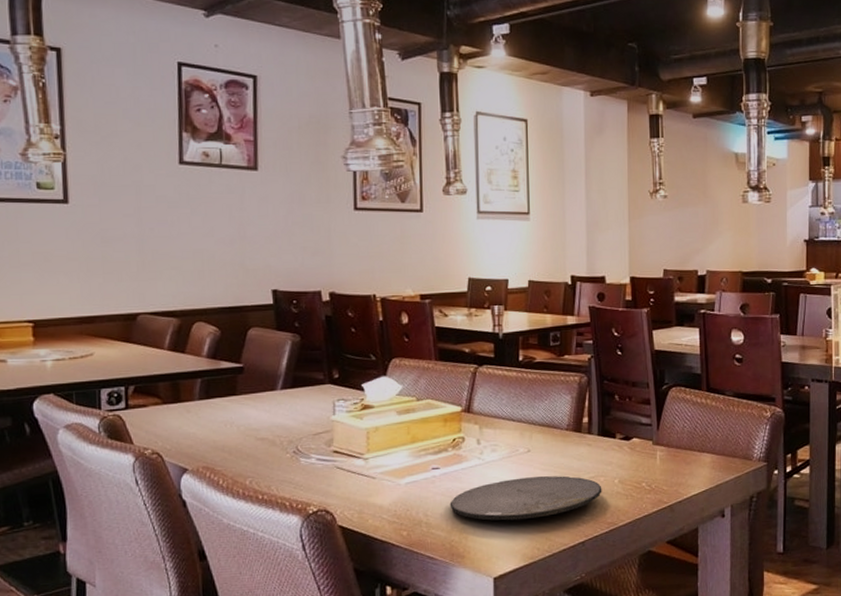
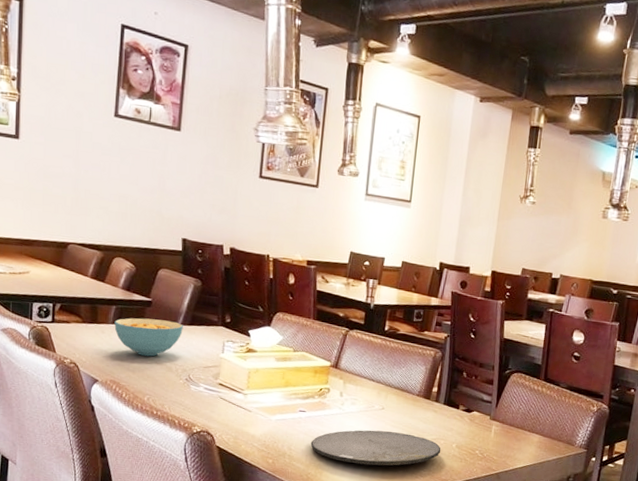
cereal bowl: none [201,386,284,432] -> present [114,318,183,357]

